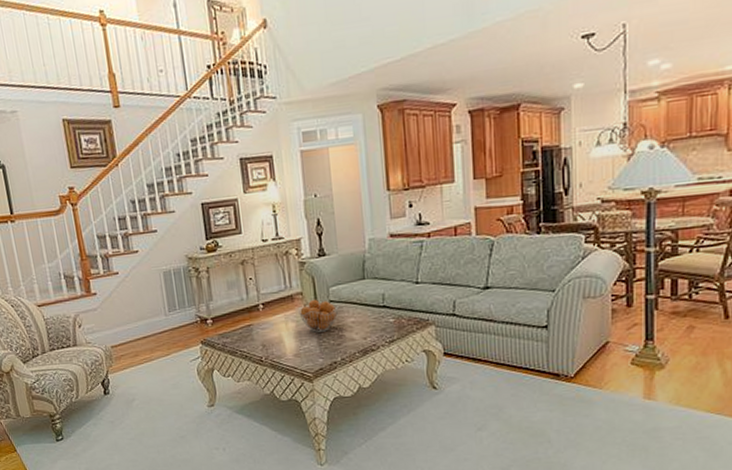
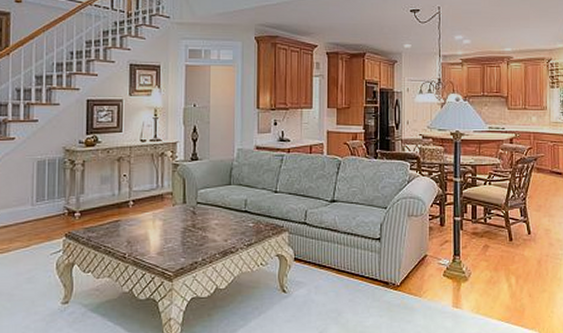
fruit basket: present [298,299,339,332] -> none [167,200,205,232]

